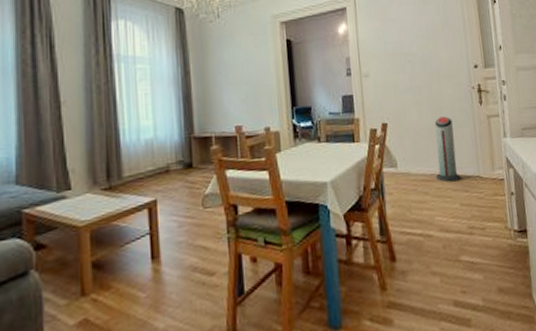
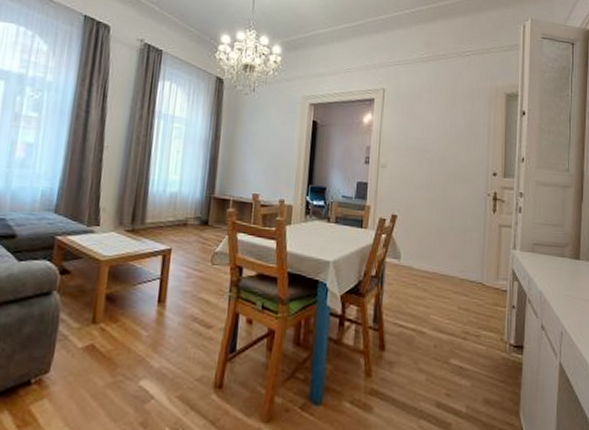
air purifier: present [434,116,461,182] -> none [438,218,463,284]

